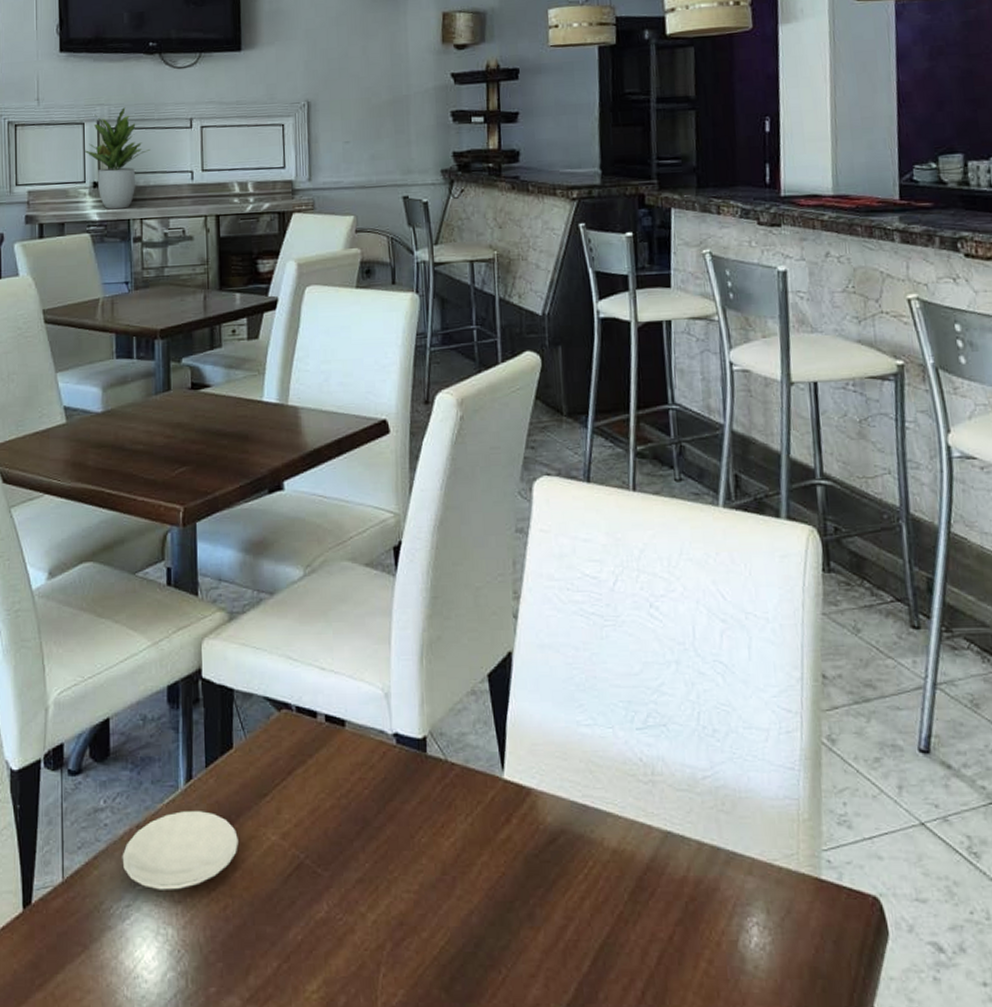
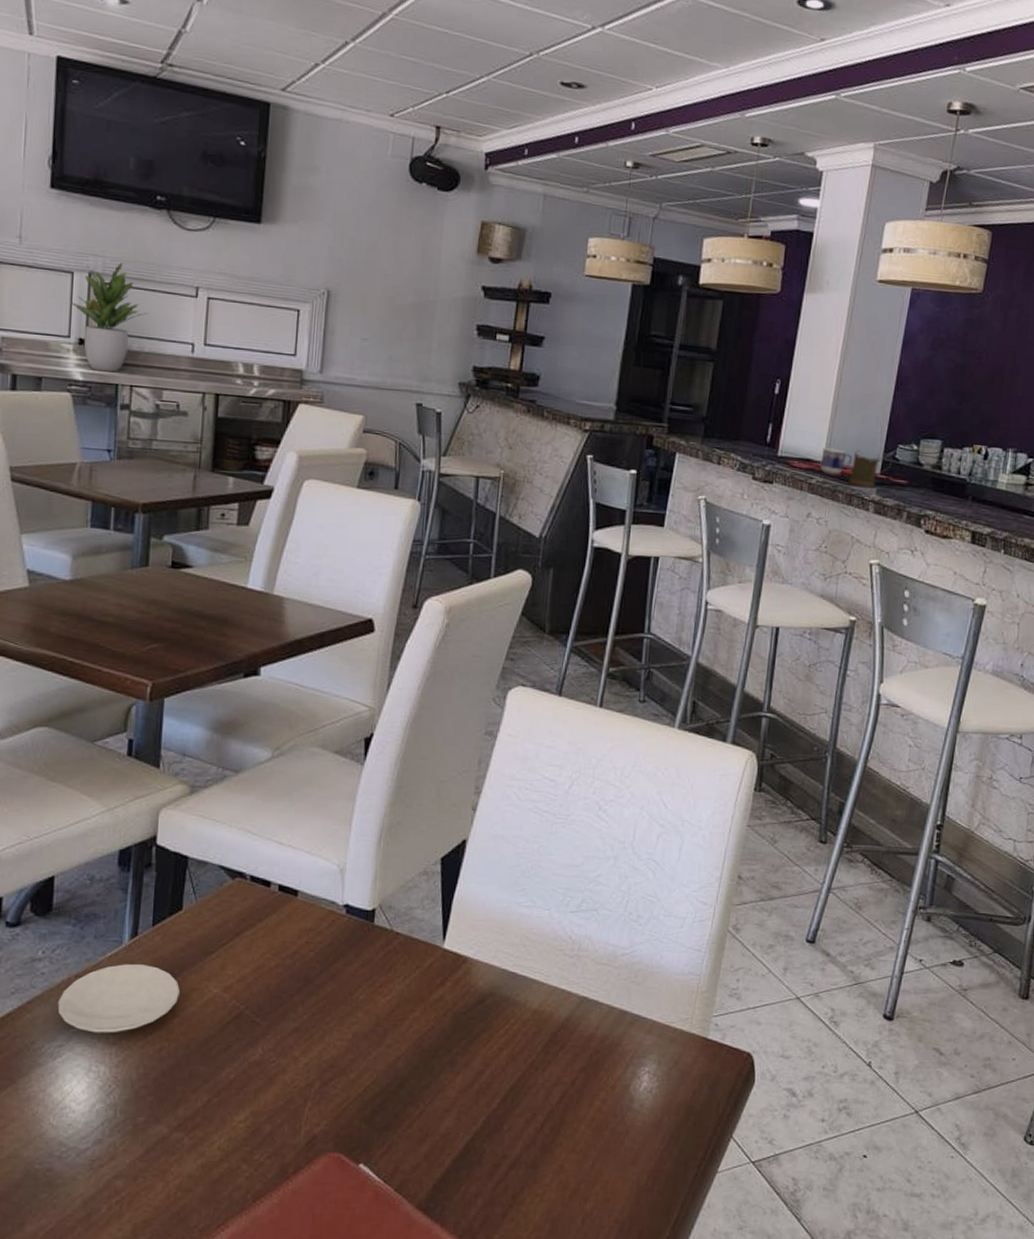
cup: none [829,180,865,209] -> present [820,448,853,476]
beer mug: none [865,176,911,217] -> present [848,449,892,489]

